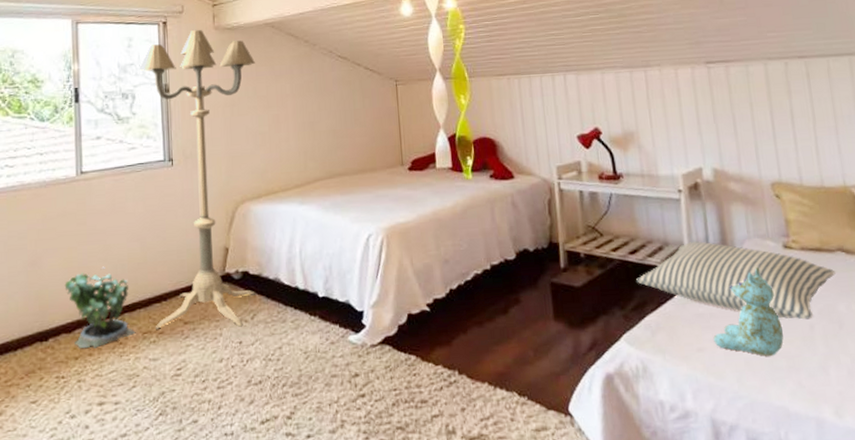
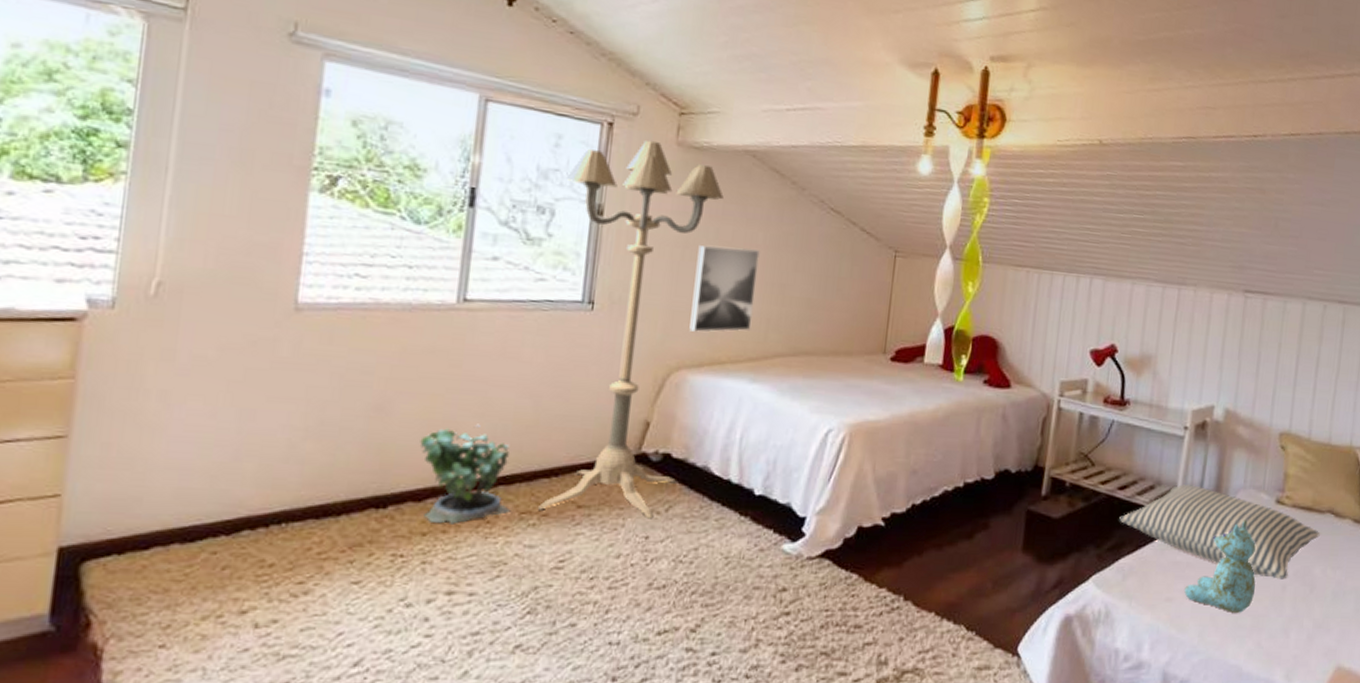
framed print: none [243,98,293,171] -> present [689,245,761,332]

